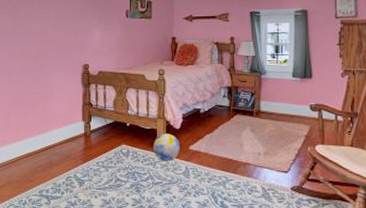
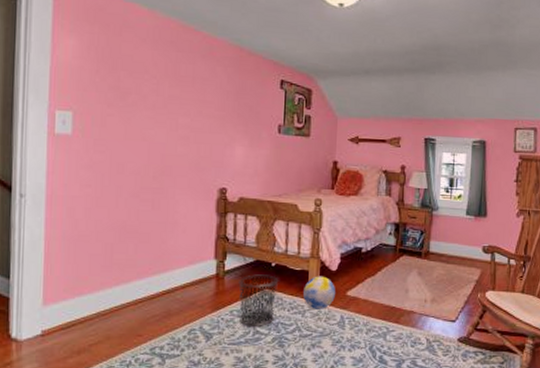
waste bin: none [102,133,134,175] -> present [238,274,279,326]

